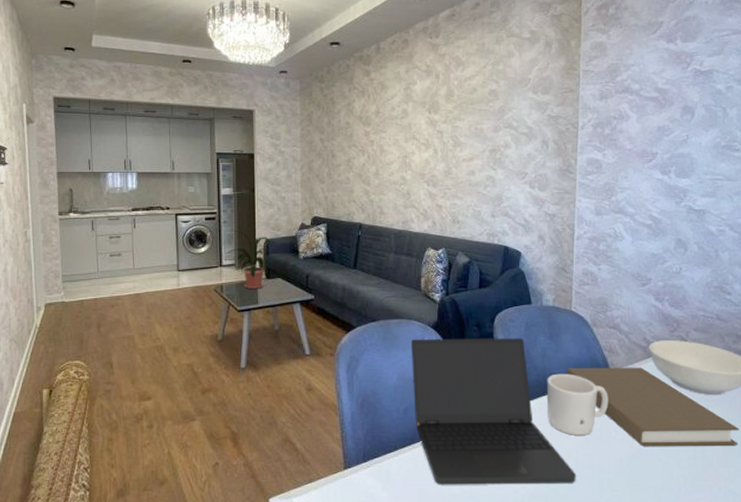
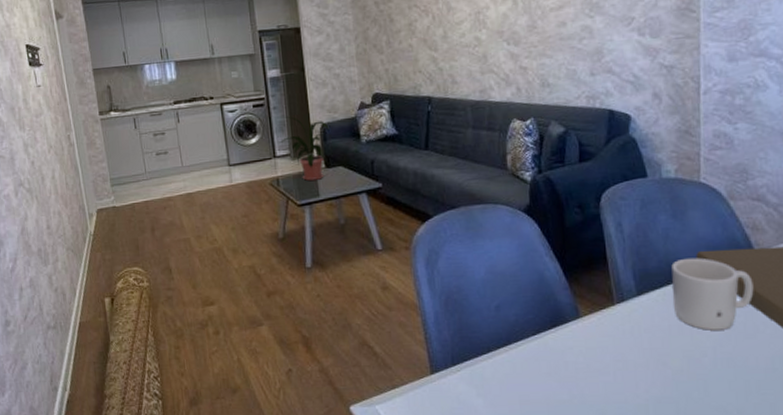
laptop: present [411,337,577,484] -> none [499,218,715,389]

